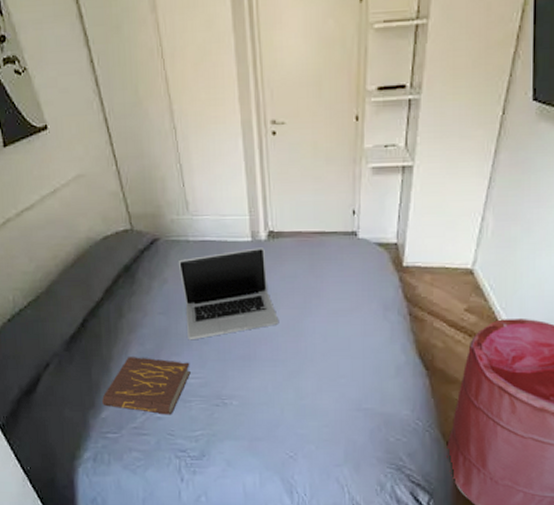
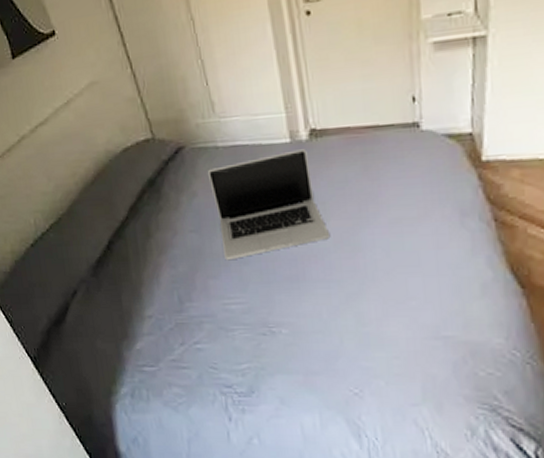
book: present [102,357,191,415] -> none [135,281,231,346]

